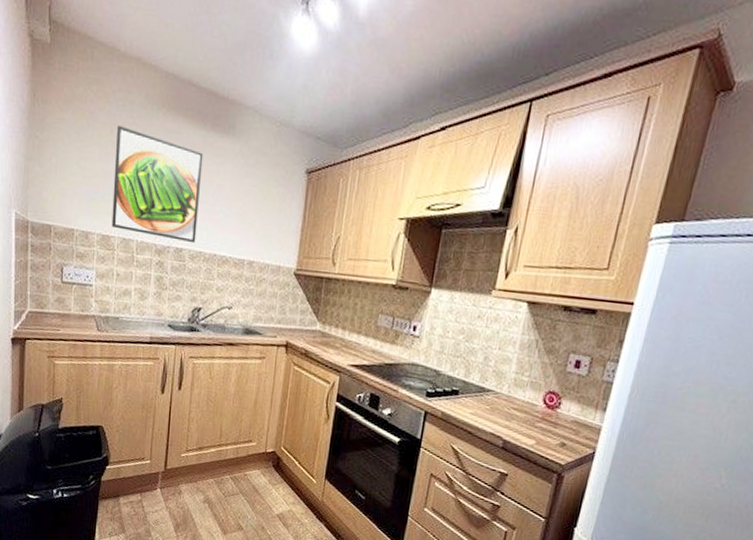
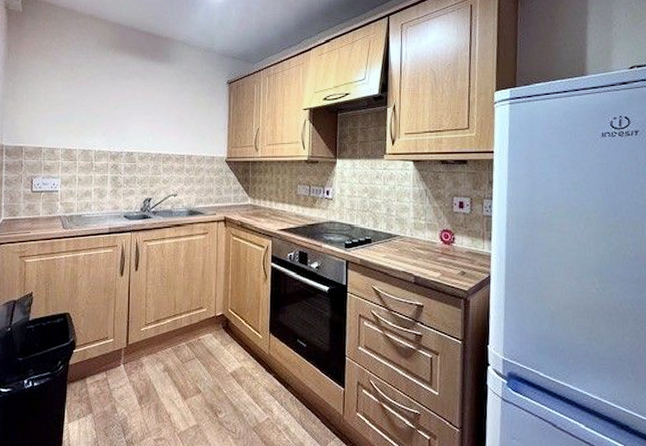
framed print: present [111,126,203,244] -> none [73,65,146,147]

